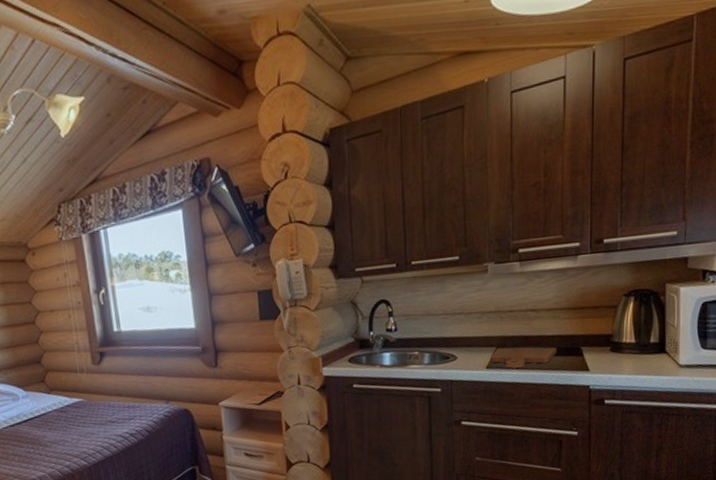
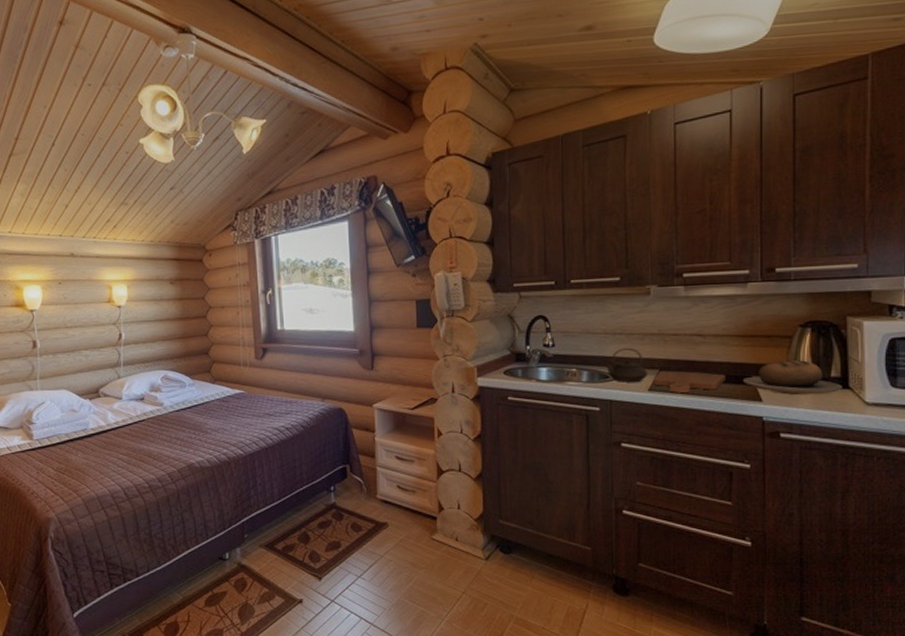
teapot: none [445,327,486,362] -> present [605,347,648,382]
bread: none [573,328,660,363] -> present [743,360,842,396]

